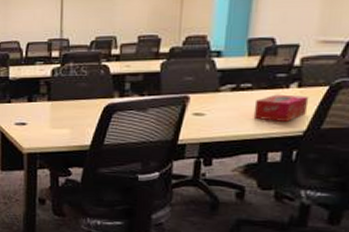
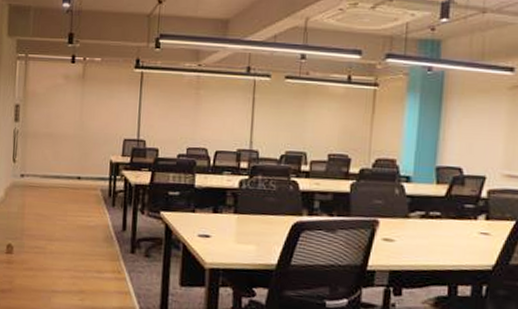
tissue box: present [253,94,309,121] -> none [442,225,497,254]

